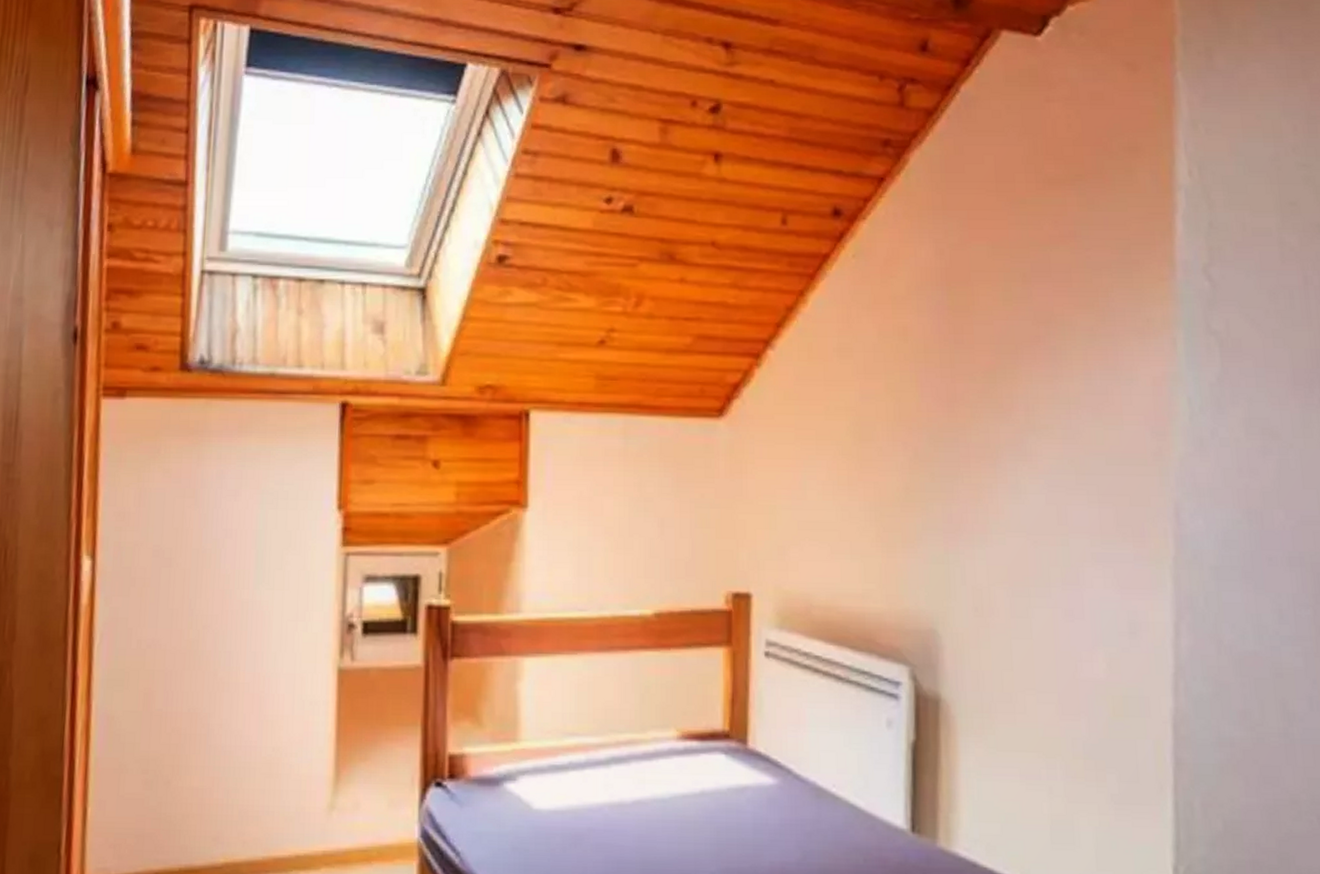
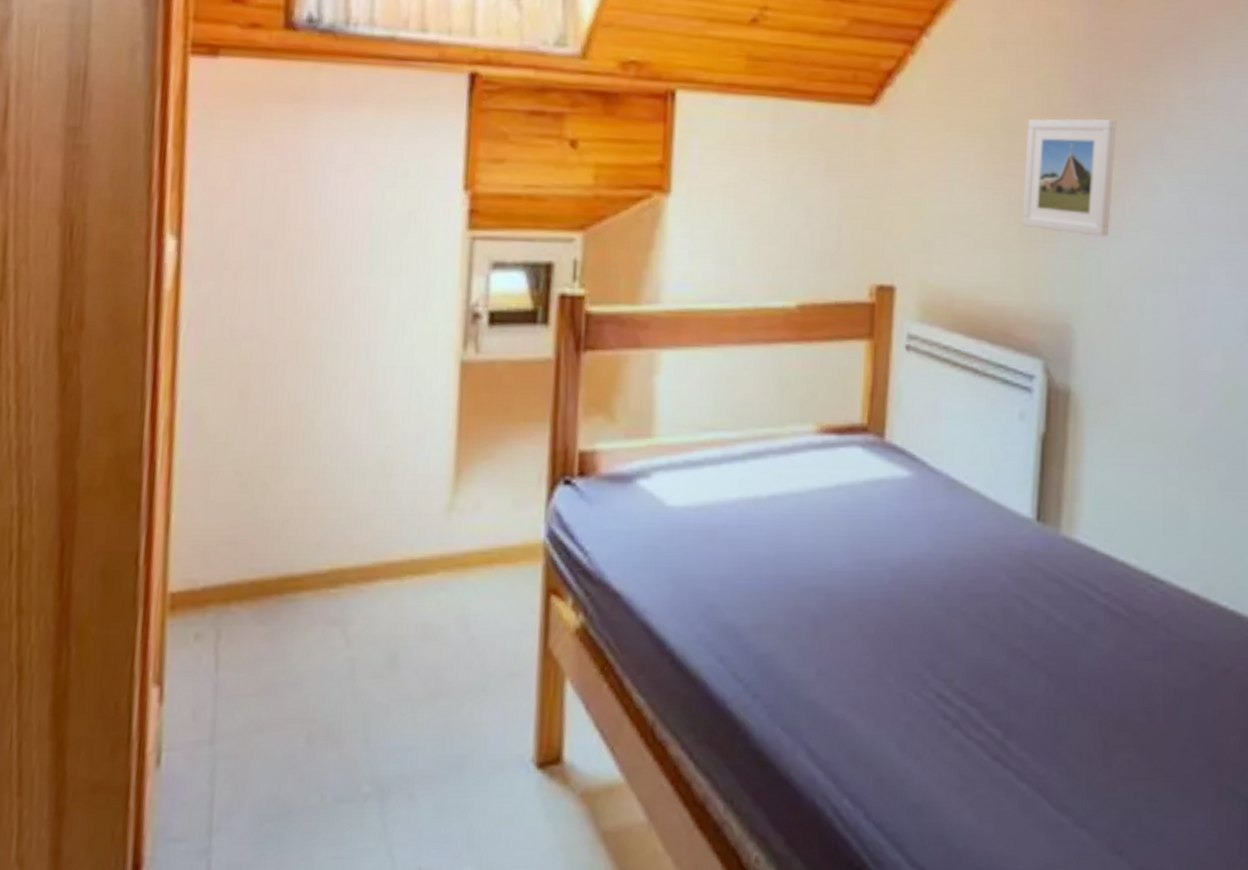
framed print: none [877,421,974,541] -> present [1021,118,1117,237]

